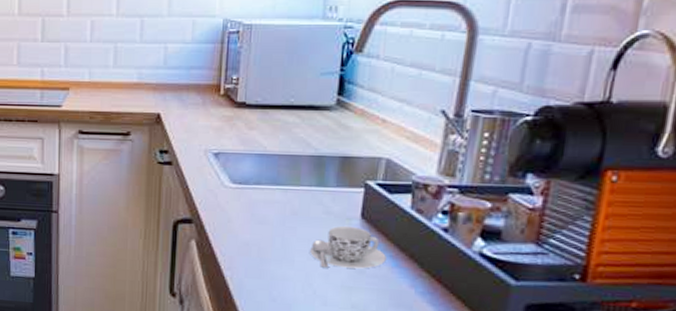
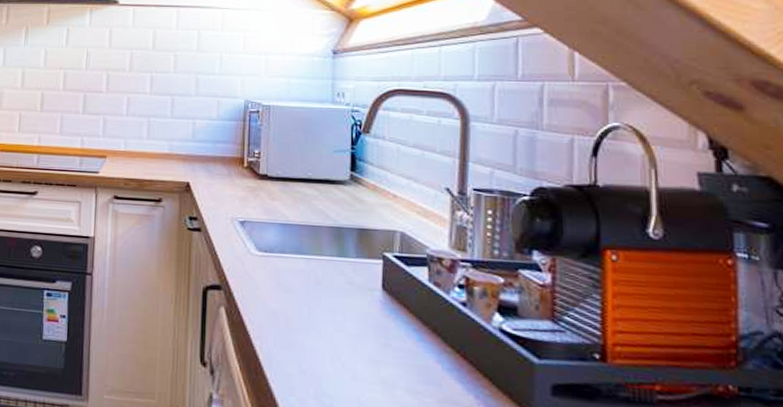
teacup: present [310,226,386,269] -> none [336,297,410,342]

